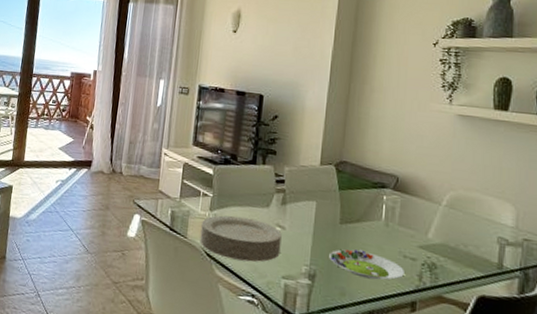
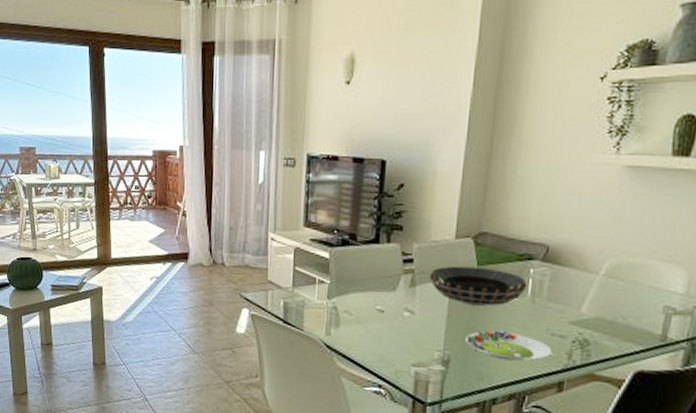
plate: present [200,215,282,262] -> none [318,302,411,351]
decorative bowl: none [298,188,382,227] -> present [429,266,528,306]

